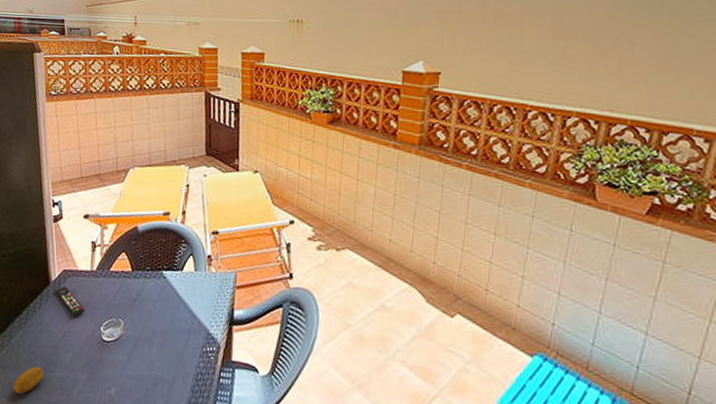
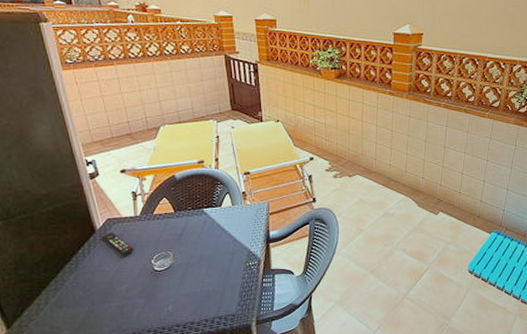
fruit: present [13,366,44,394] -> none [74,300,102,325]

